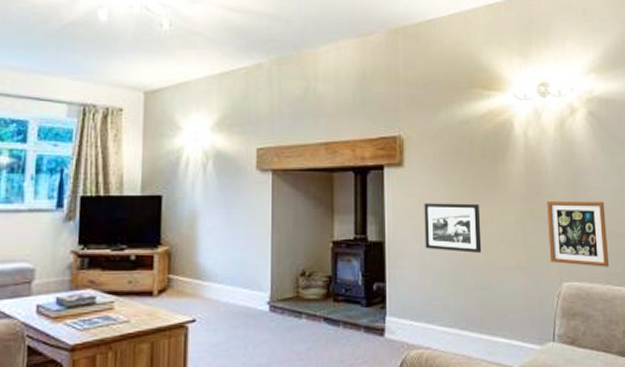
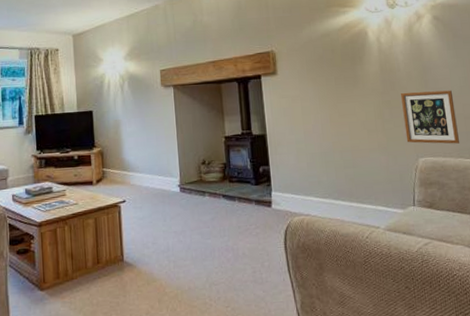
picture frame: present [424,203,482,253] -> none [296,99,347,139]

